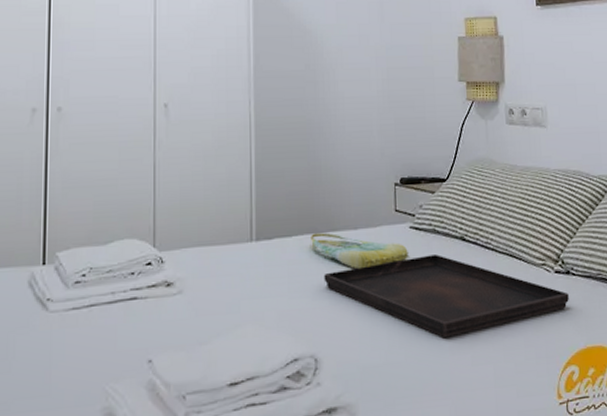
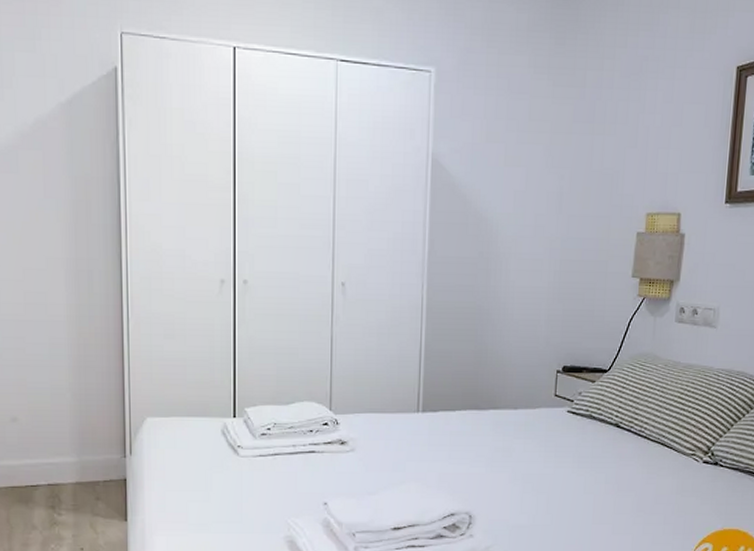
tote bag: present [311,233,410,270] -> none [473,410,565,445]
serving tray: present [323,254,569,338] -> none [482,437,714,510]

